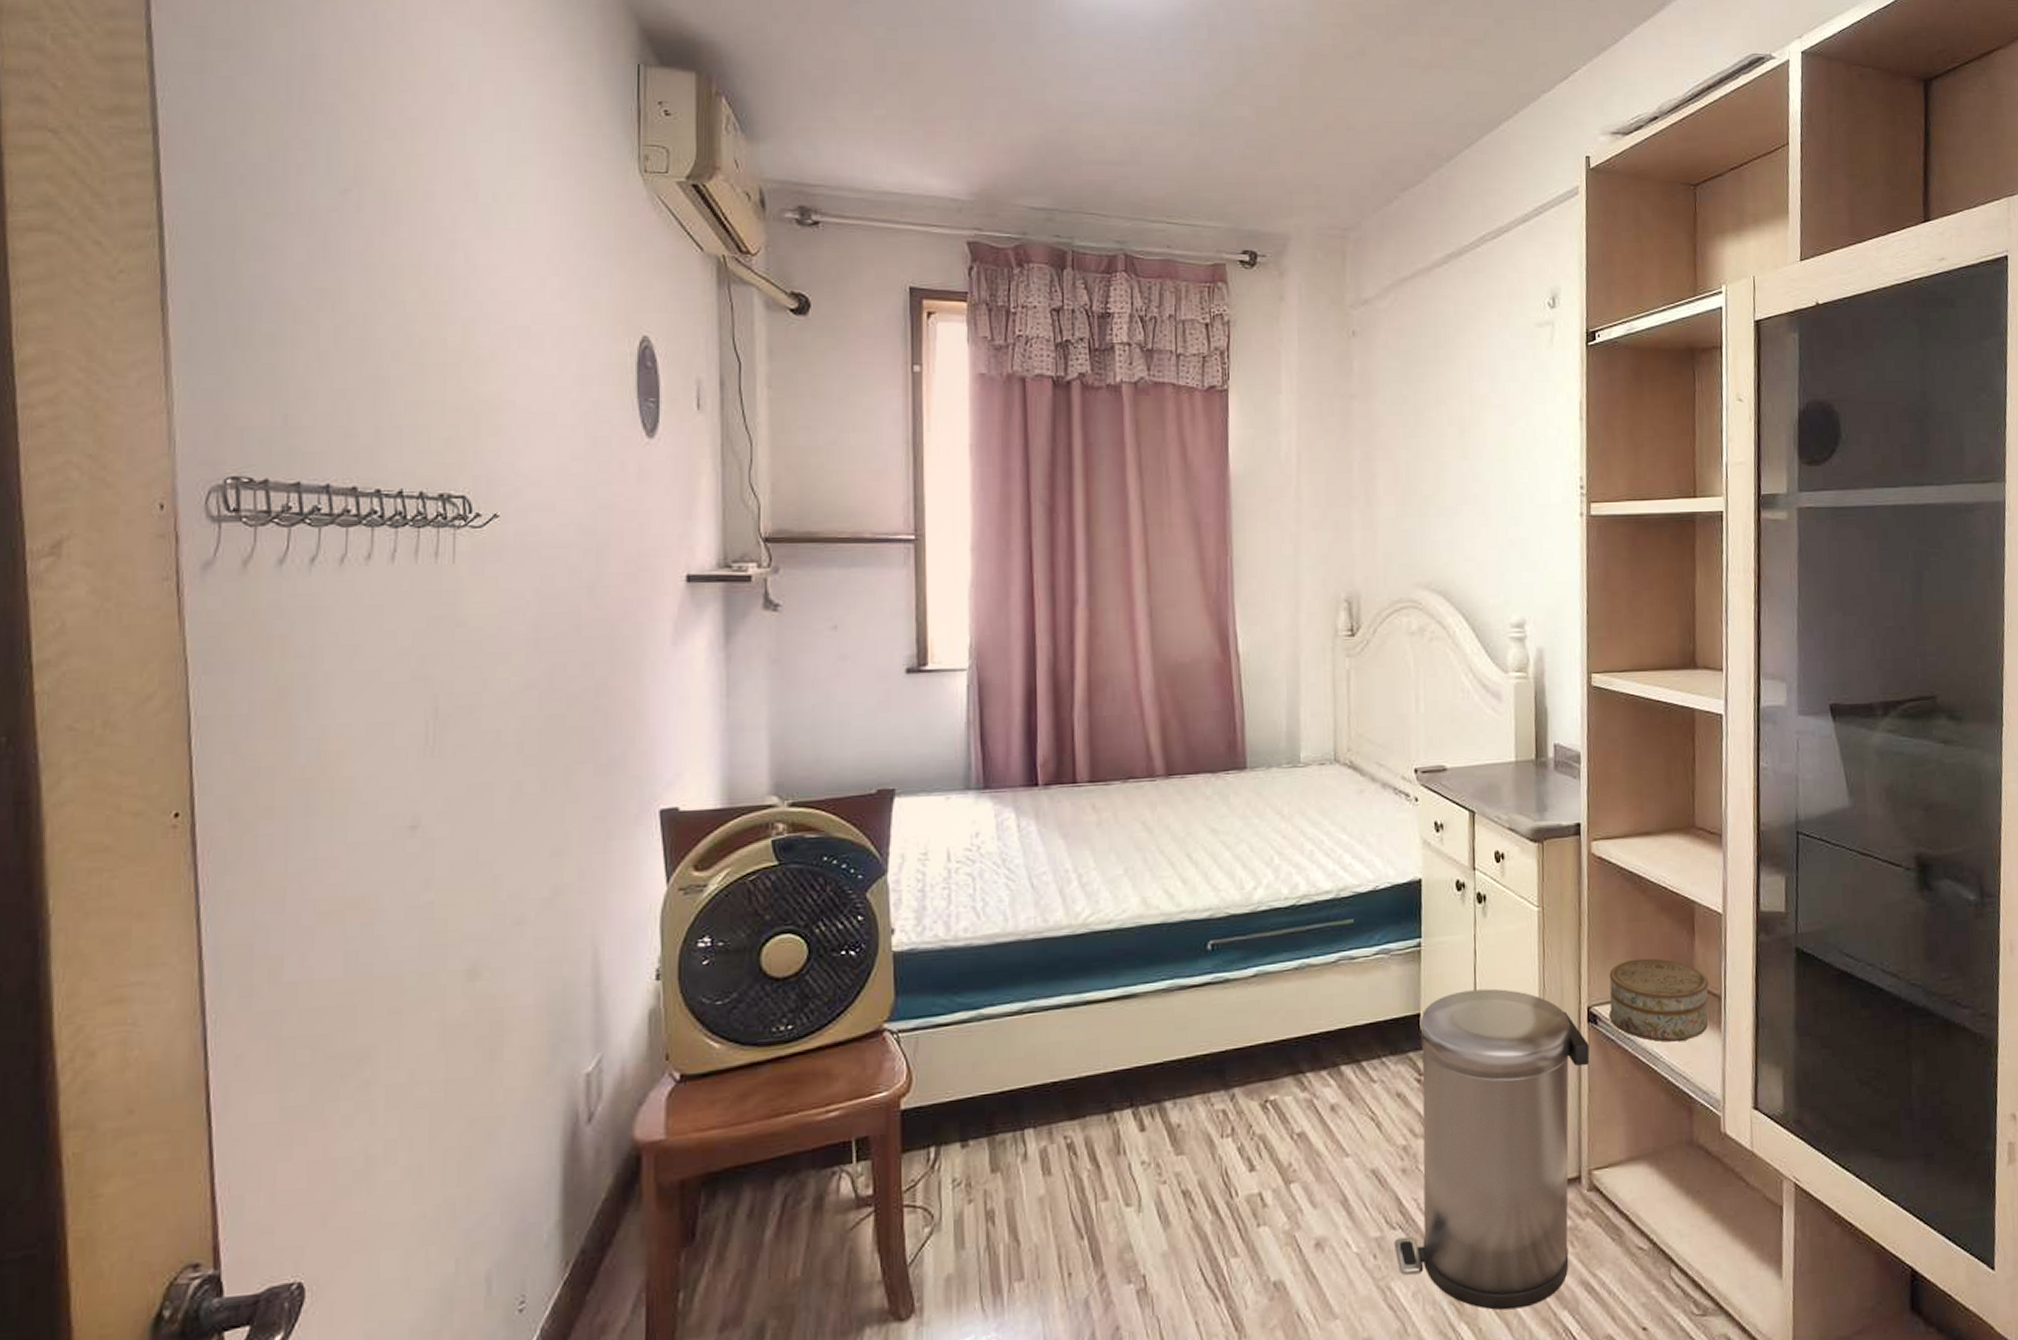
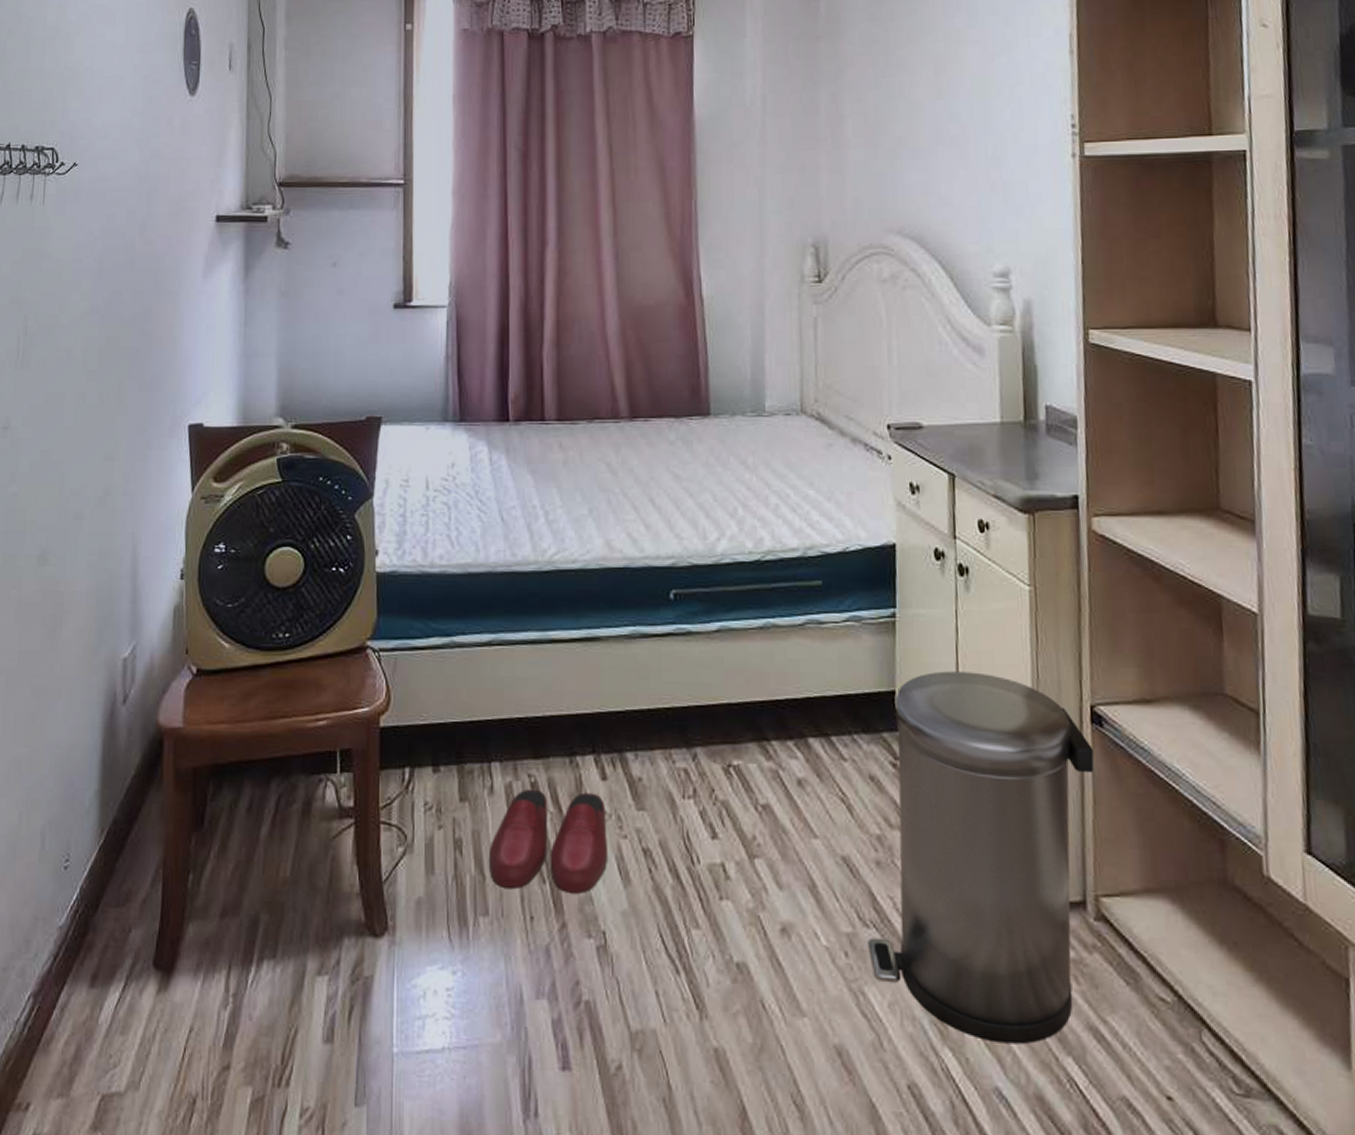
slippers: none [1024,1145,1146,1250] -> present [490,788,607,893]
decorative box: present [1608,958,1709,1042] -> none [1116,656,1243,759]

